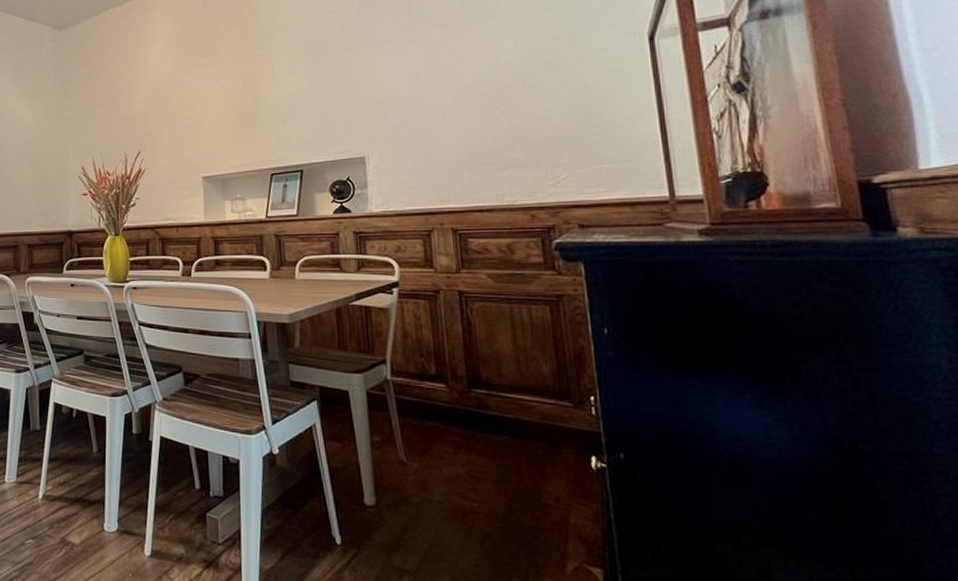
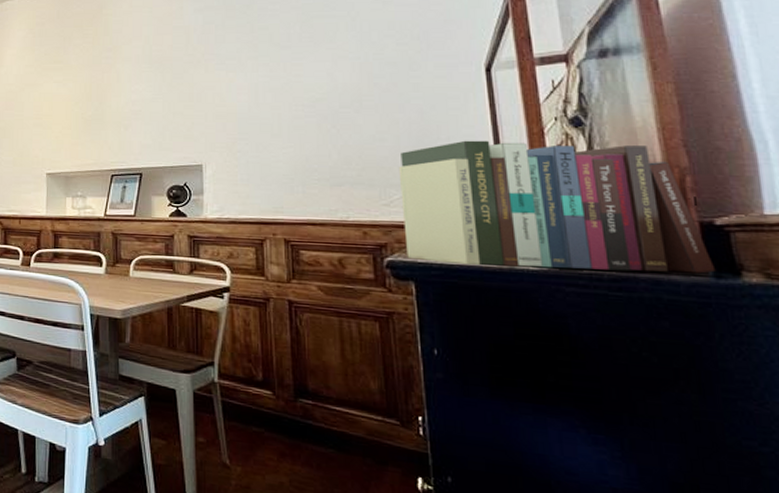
books: none [564,107,874,241] -> present [398,140,716,275]

